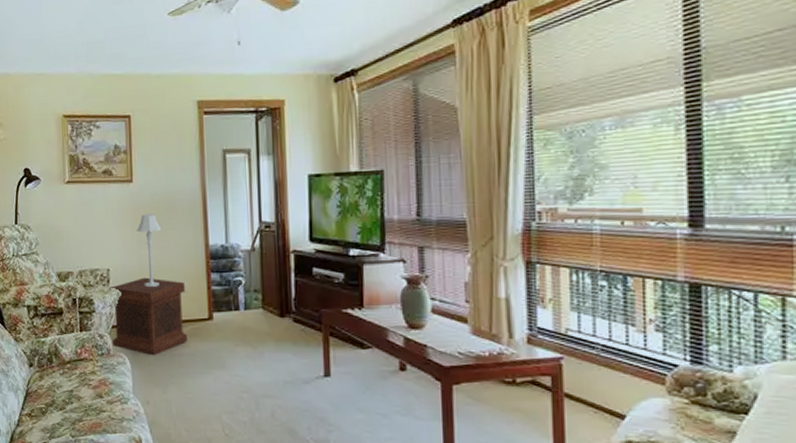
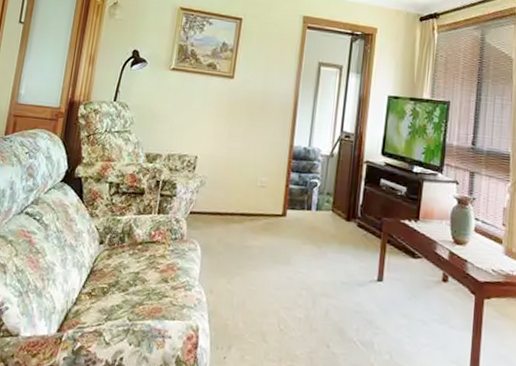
side table: present [109,277,188,356] -> none [187,168,266,246]
table lamp: present [136,213,162,287] -> none [227,109,253,179]

